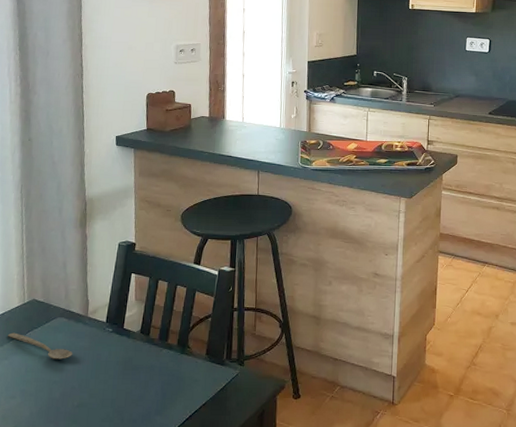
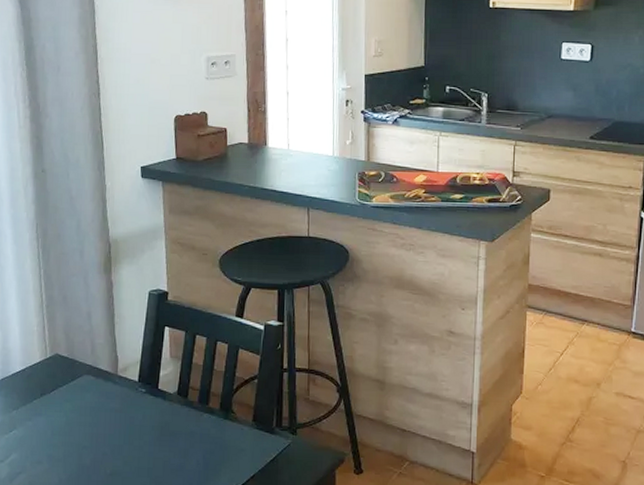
spoon: present [8,332,73,359] -> none [30,391,103,422]

